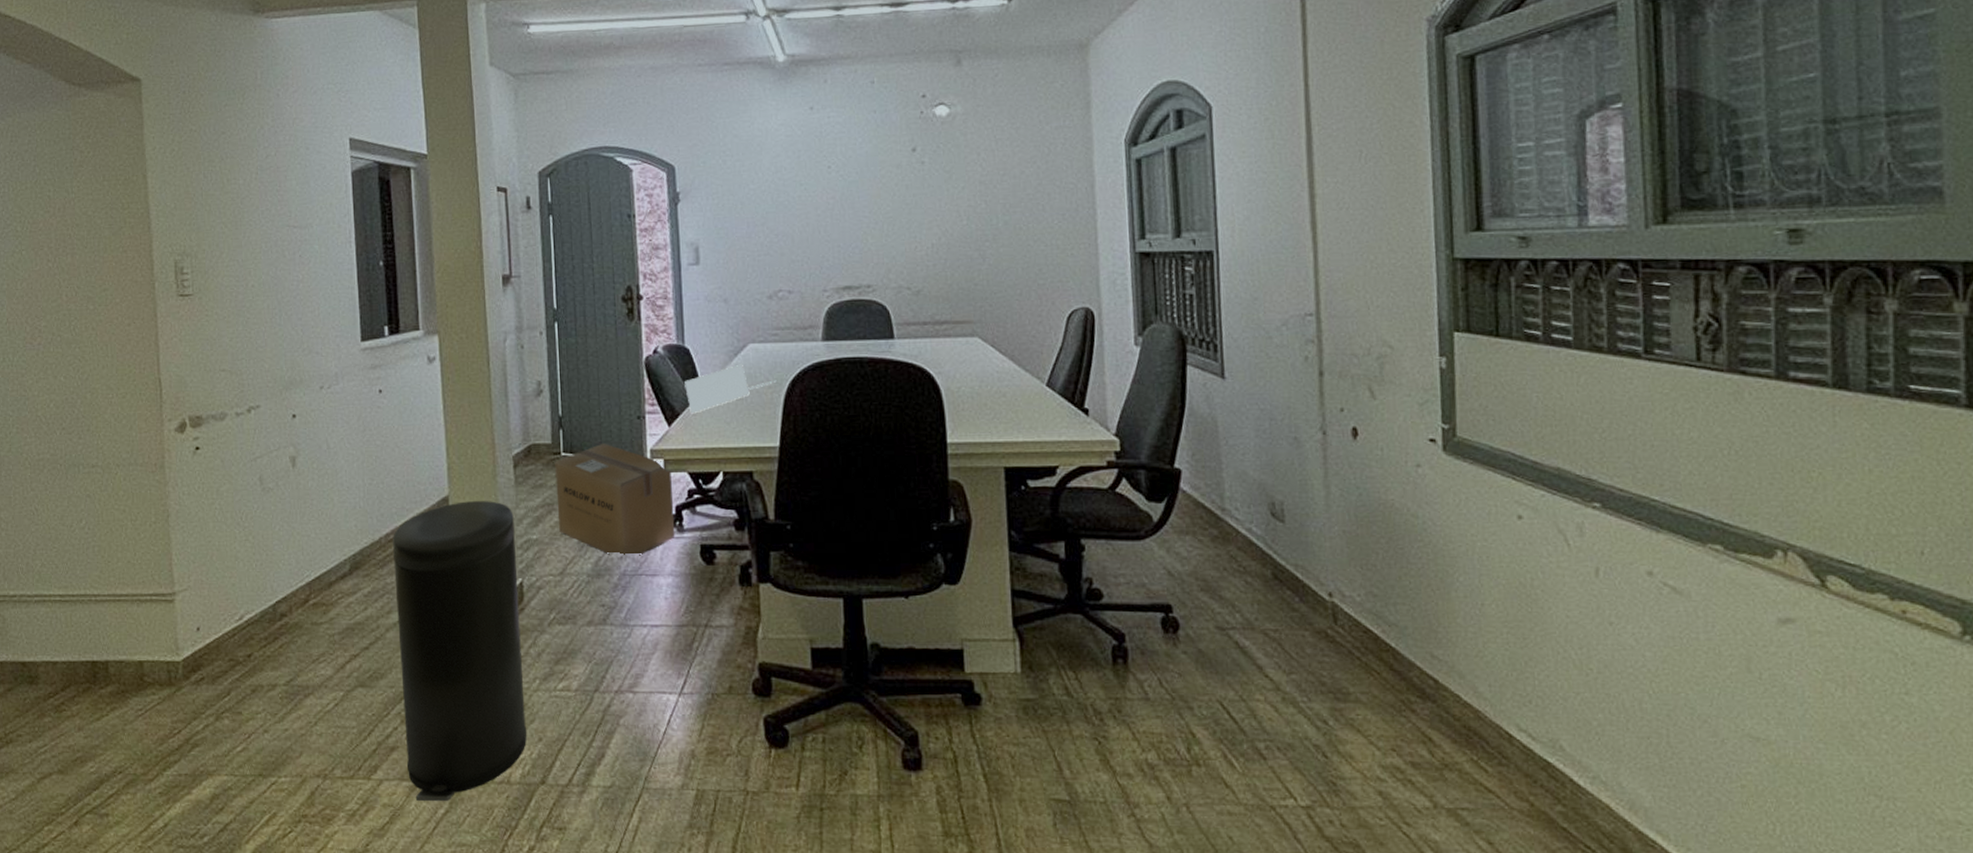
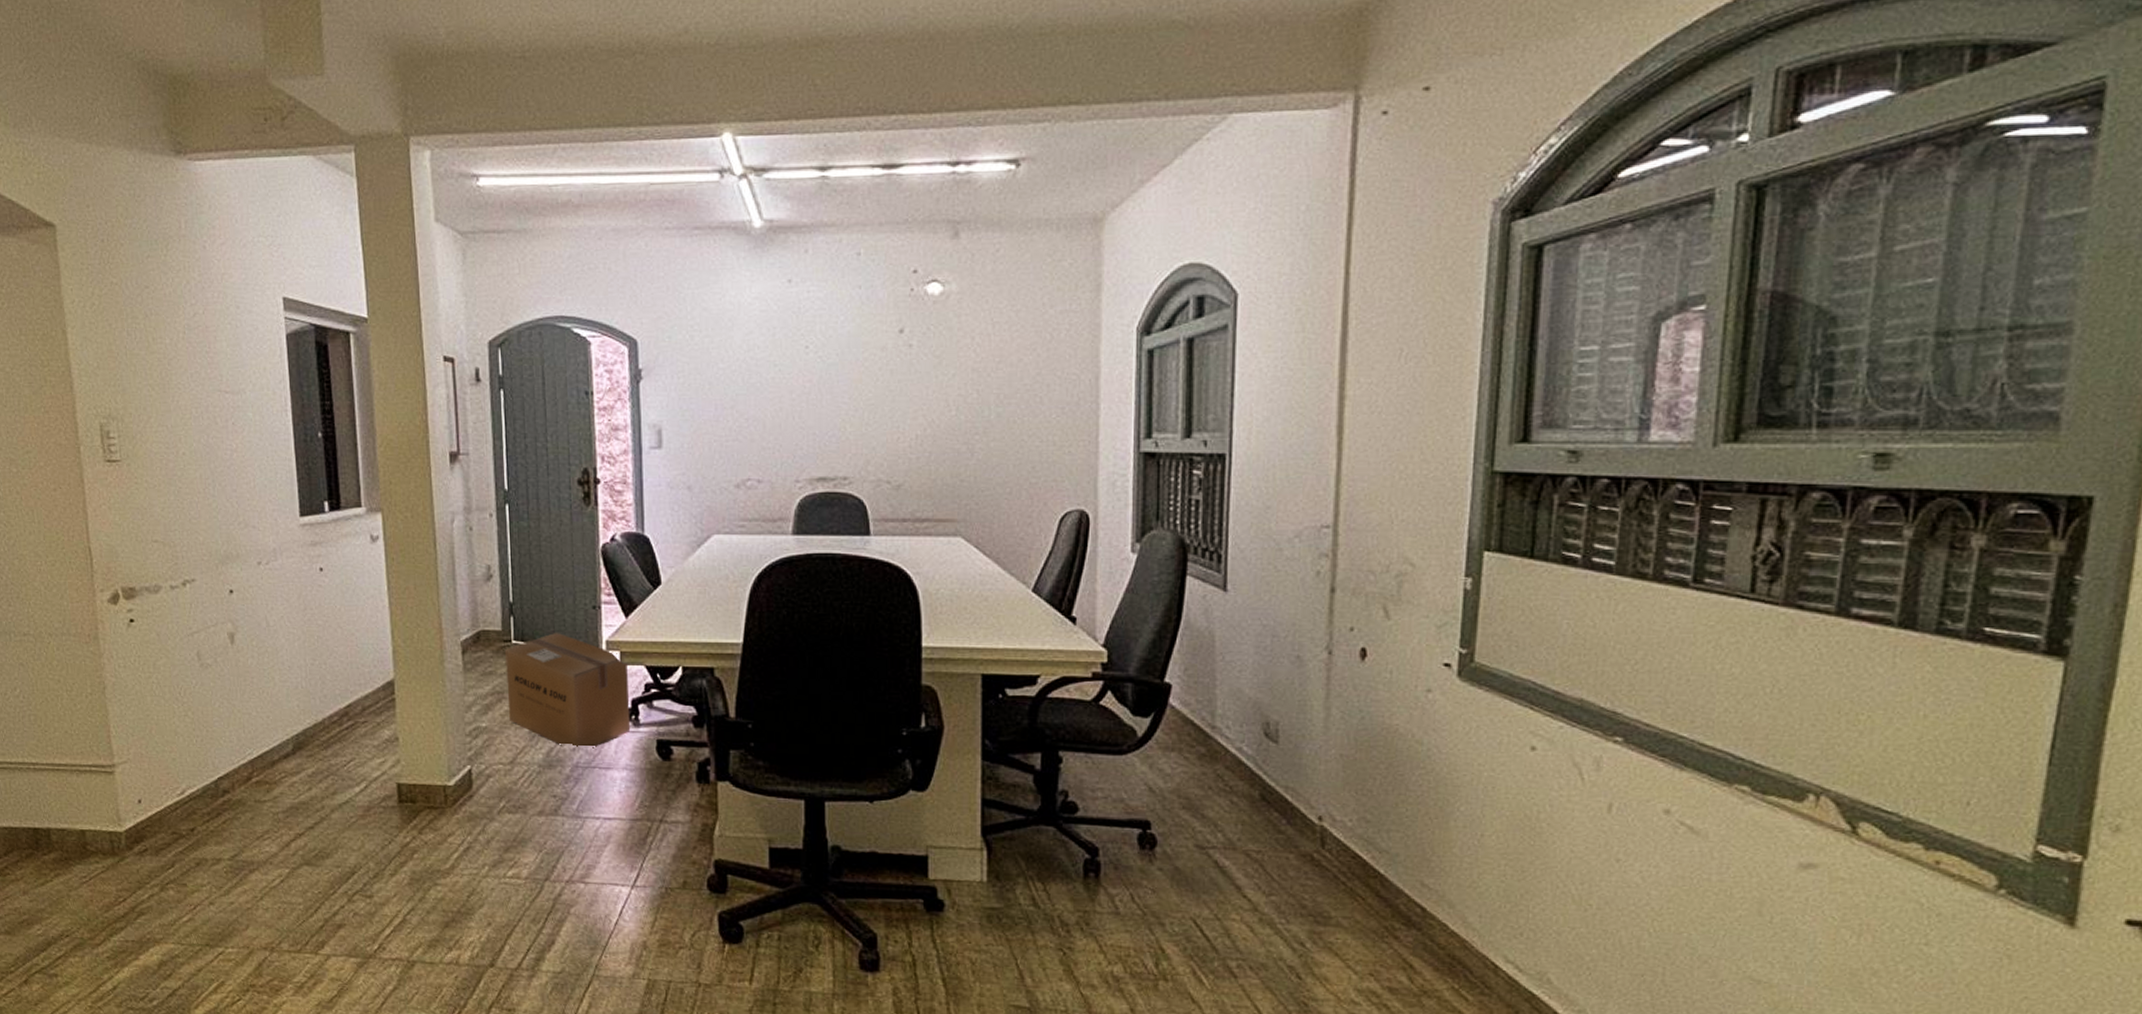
pedal bin: present [392,501,527,802] -> none [336,686,476,979]
papers: present [684,364,777,414] -> none [643,555,742,606]

